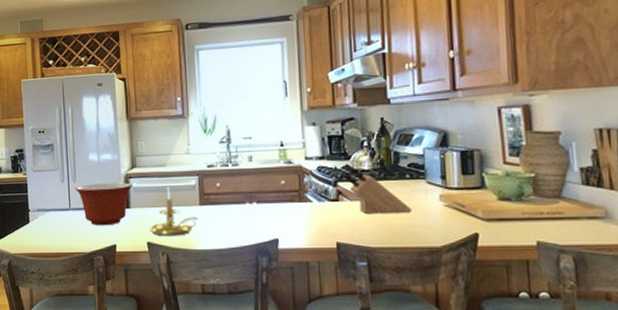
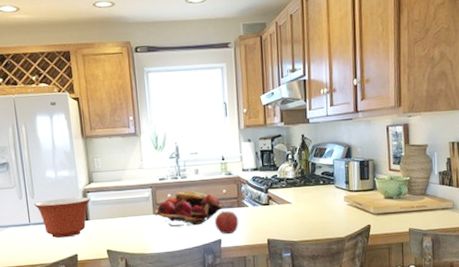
candle holder: present [148,187,198,236] -> none [107,199,152,244]
fruit basket: none [201,181,283,222] -> present [154,191,225,227]
apple: none [270,205,301,234] -> present [214,210,239,235]
knife block: present [342,164,413,213] -> none [271,174,325,214]

